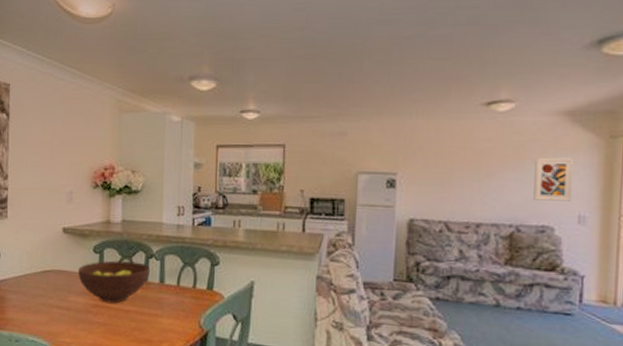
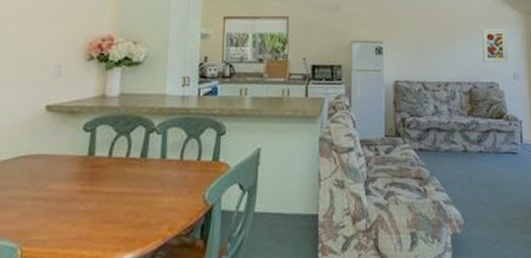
fruit bowl: present [78,260,150,304] -> none [62,138,150,187]

